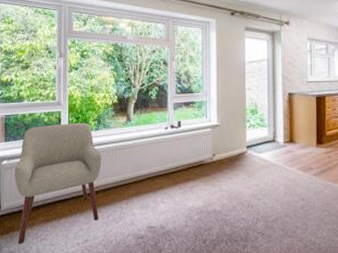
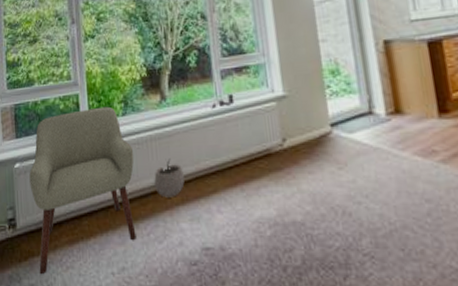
plant pot: none [116,163,139,191] -> present [154,158,185,198]

